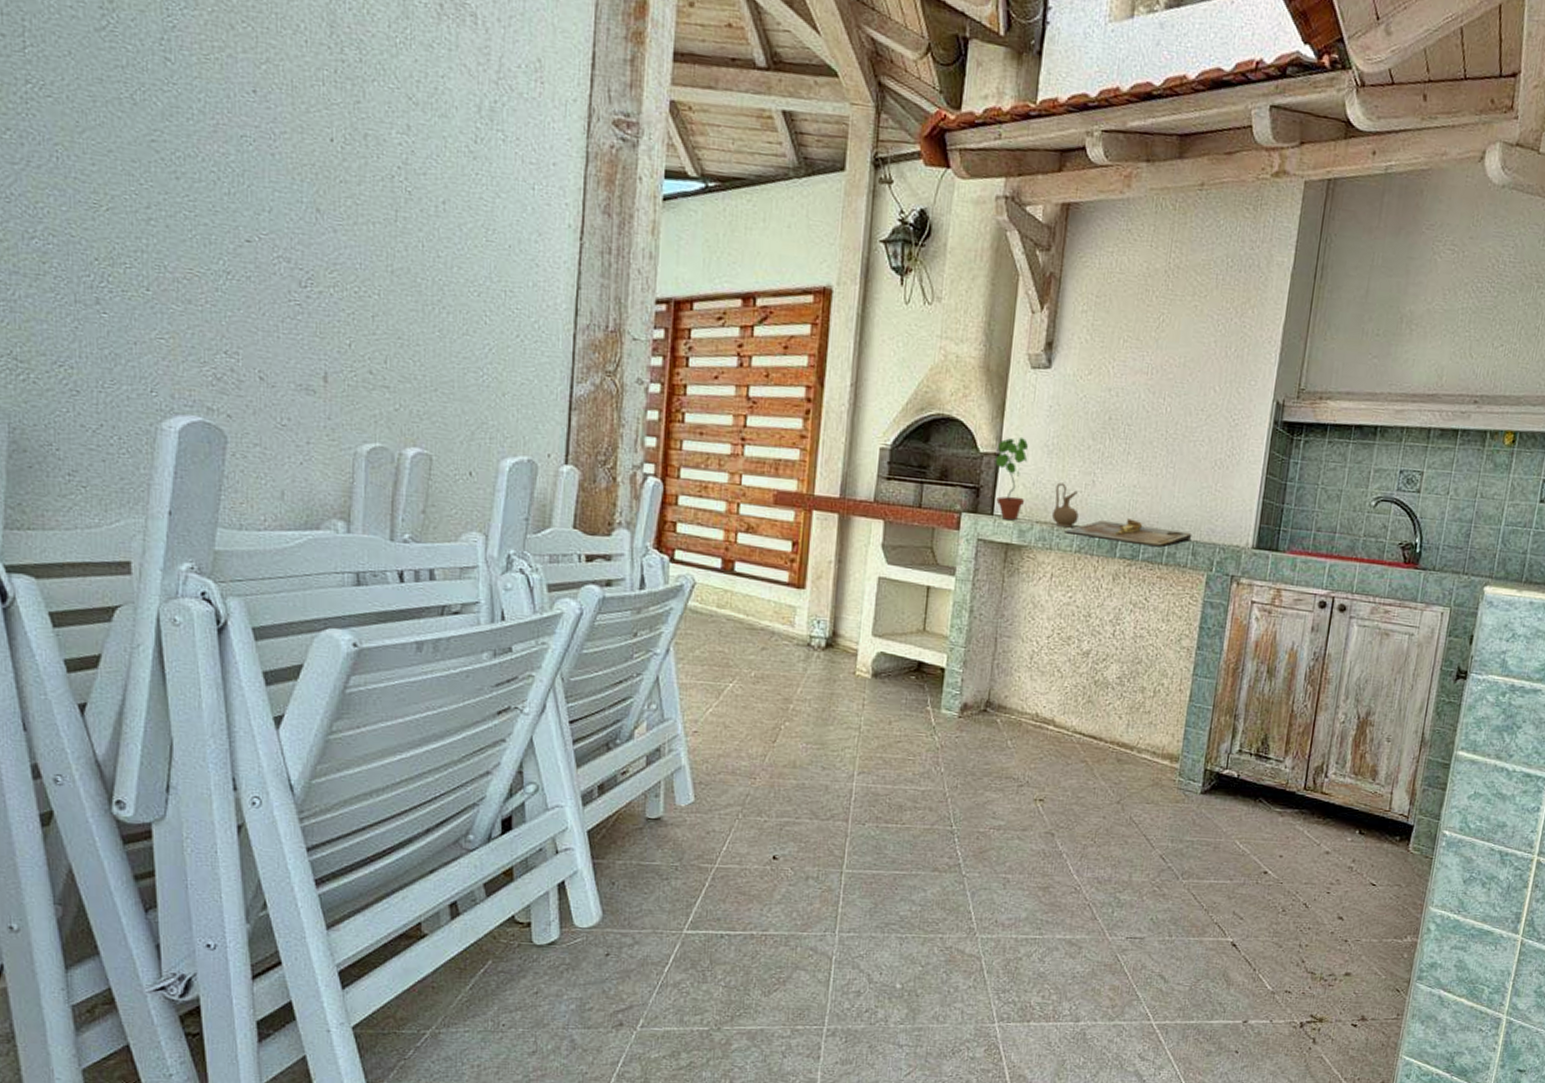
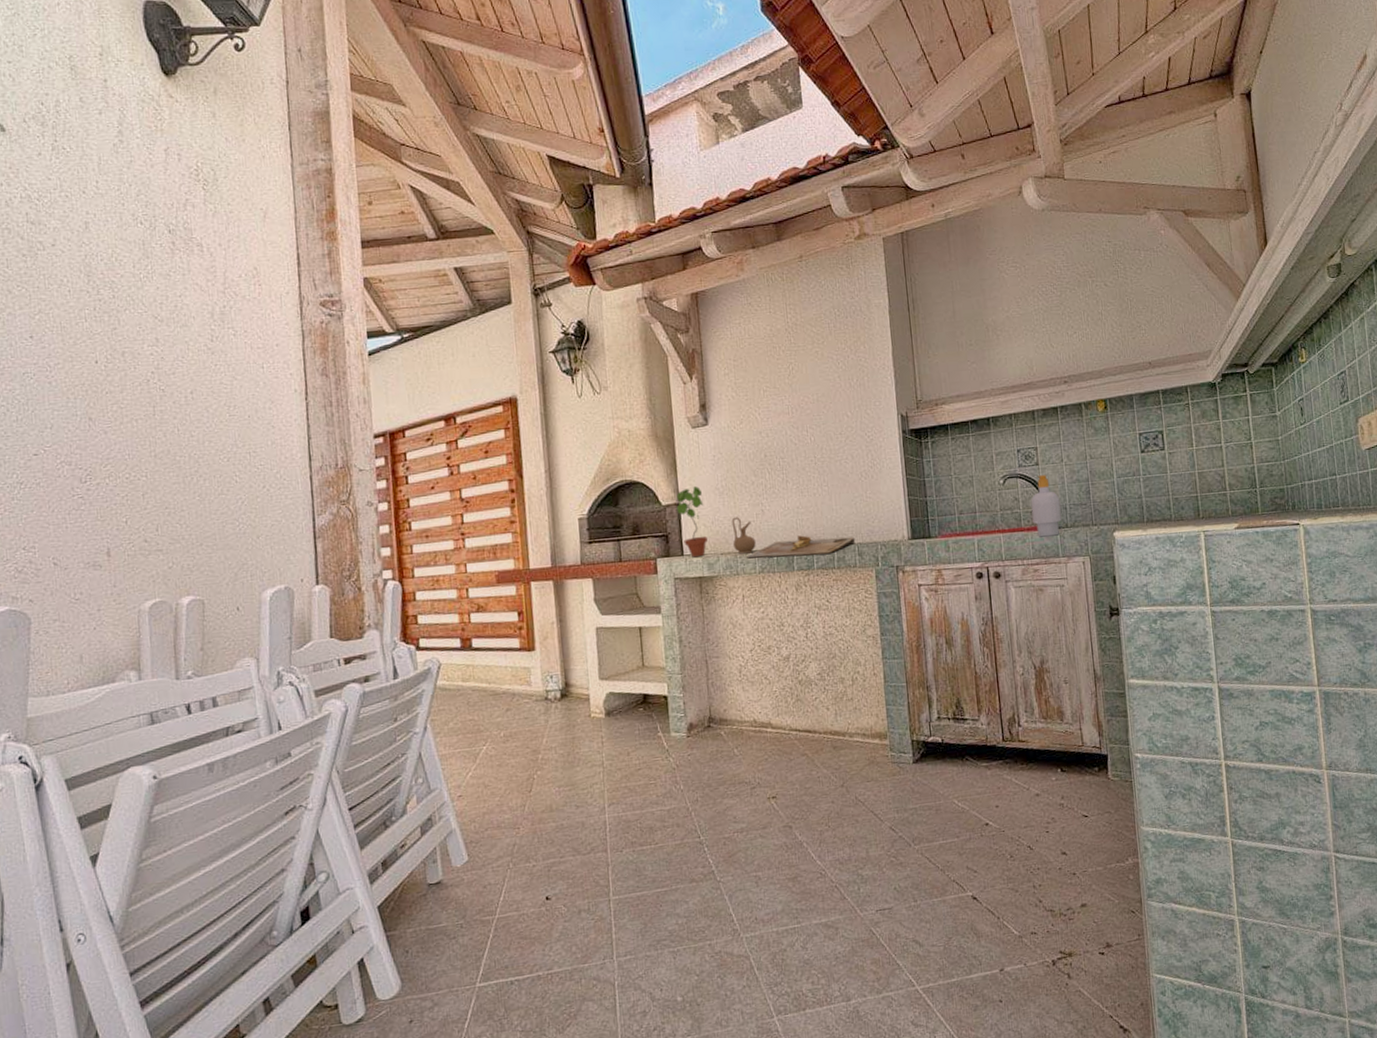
soap bottle: none [1397,505,1434,579] -> present [1030,475,1062,538]

